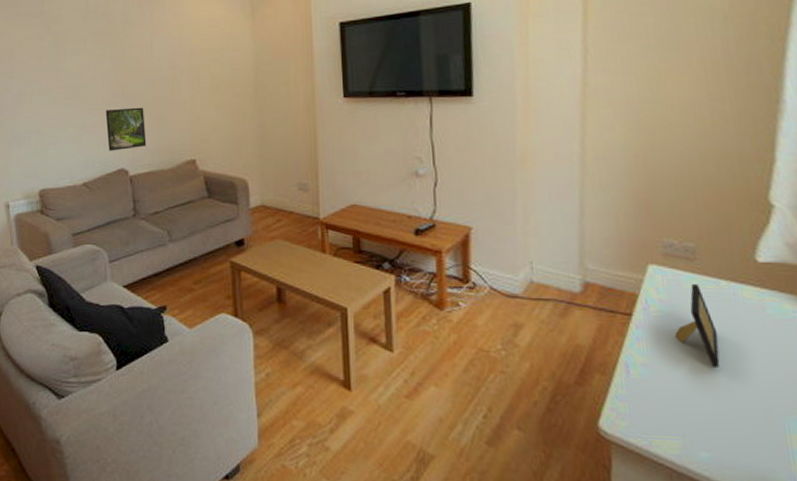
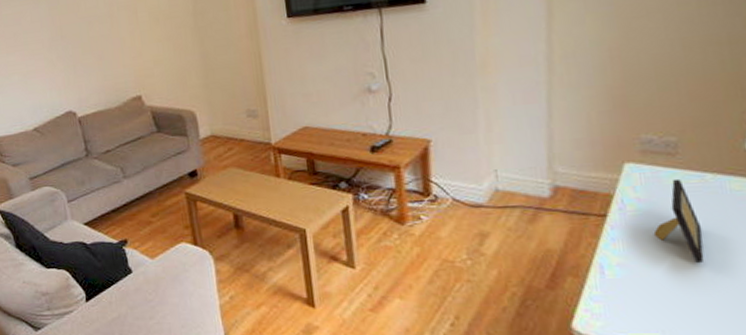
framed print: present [105,107,146,151] -> none [47,48,91,95]

